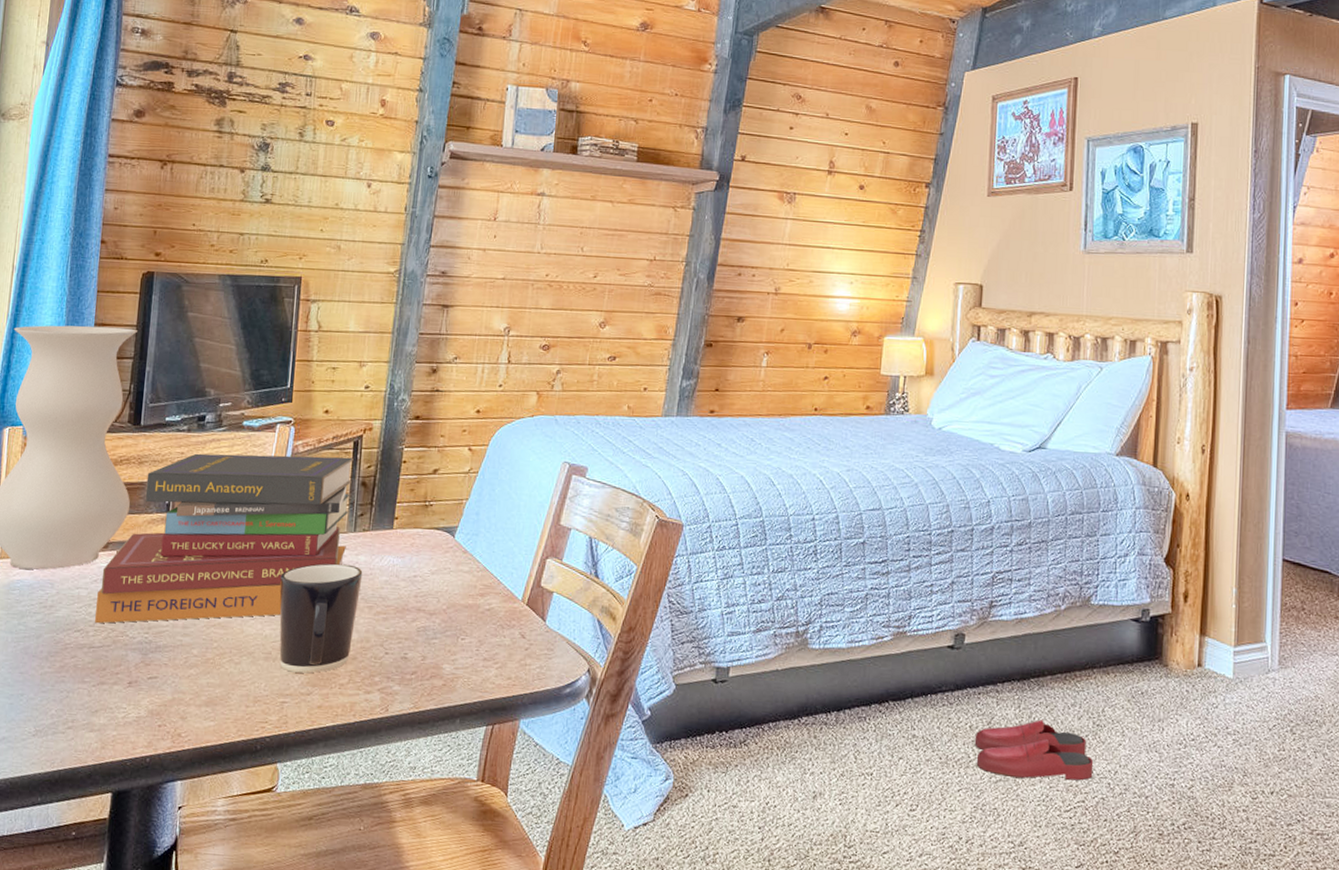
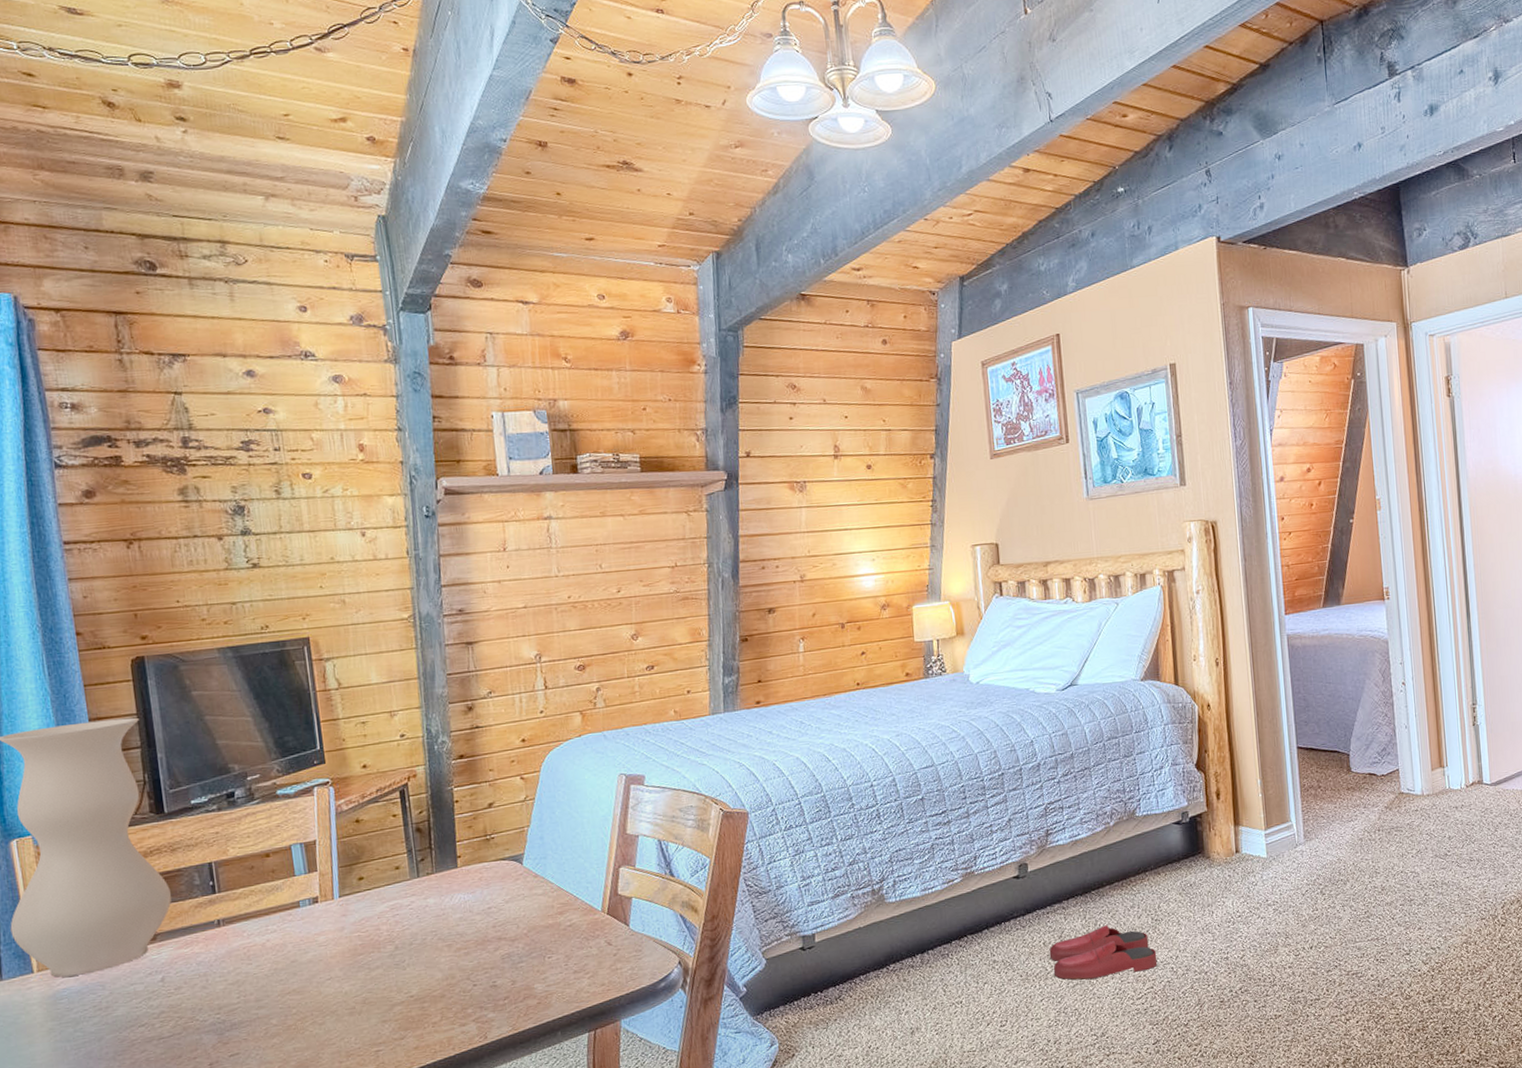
books: present [95,453,353,624] -> none [155,806,413,1015]
mug: present [279,563,363,674] -> none [348,909,438,1022]

